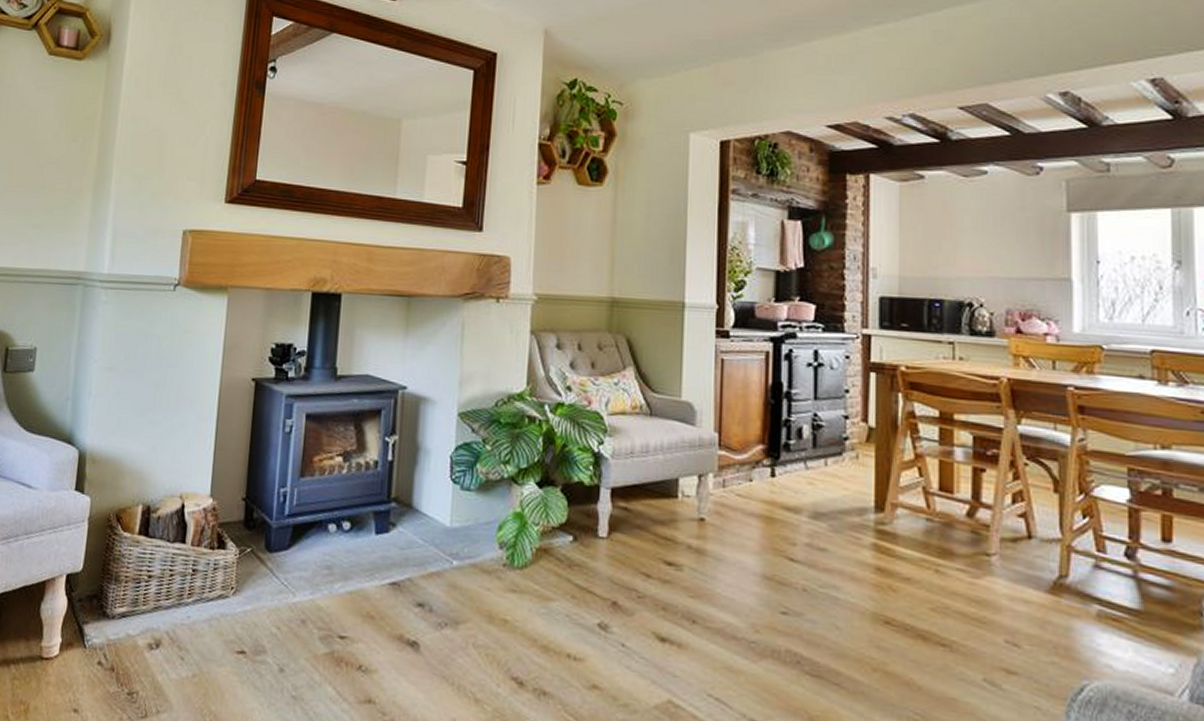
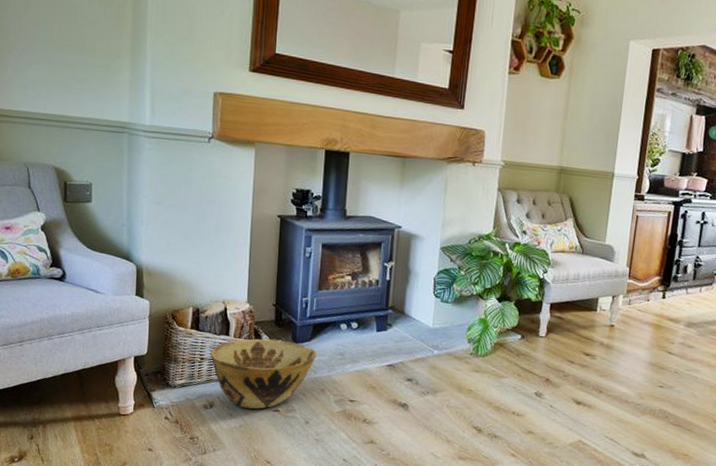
woven basket: none [161,546,298,651] -> present [210,338,318,410]

